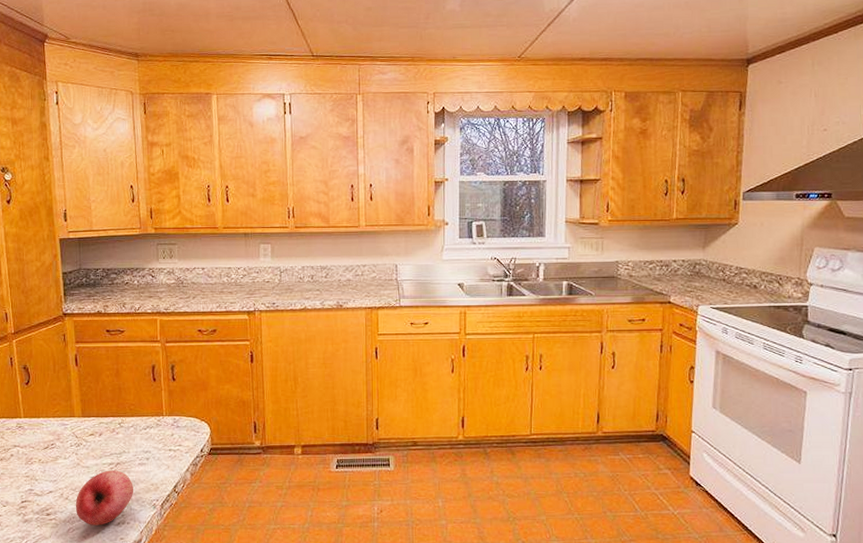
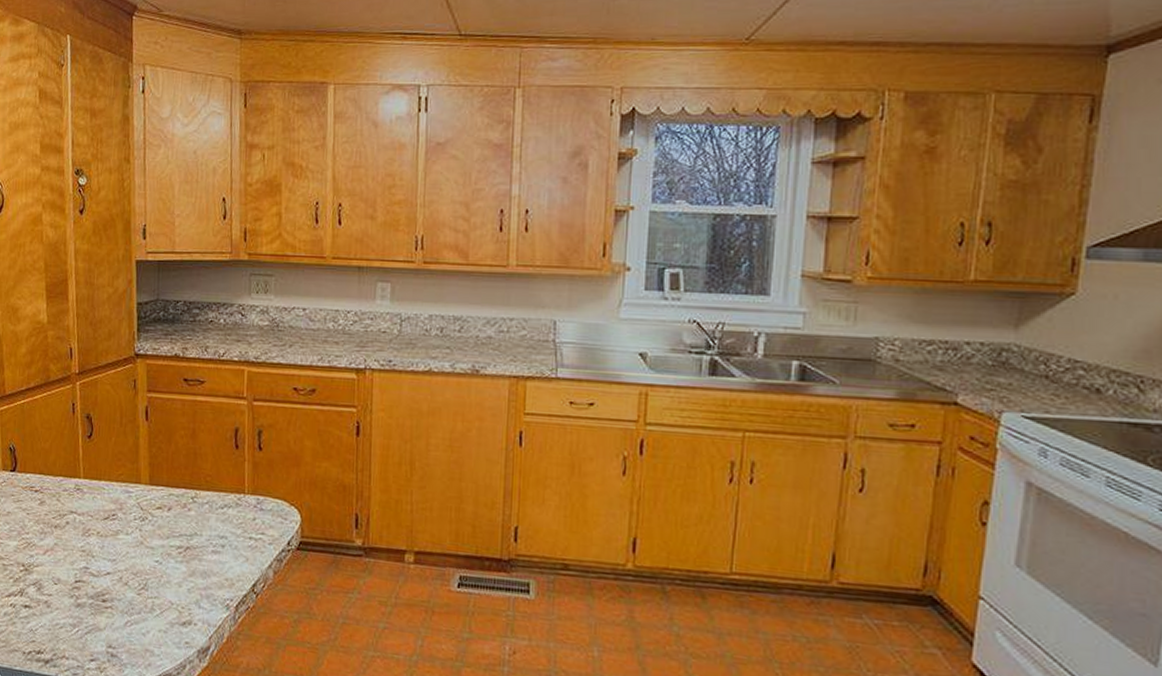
fruit: present [75,470,134,525] -> none [135,554,205,623]

